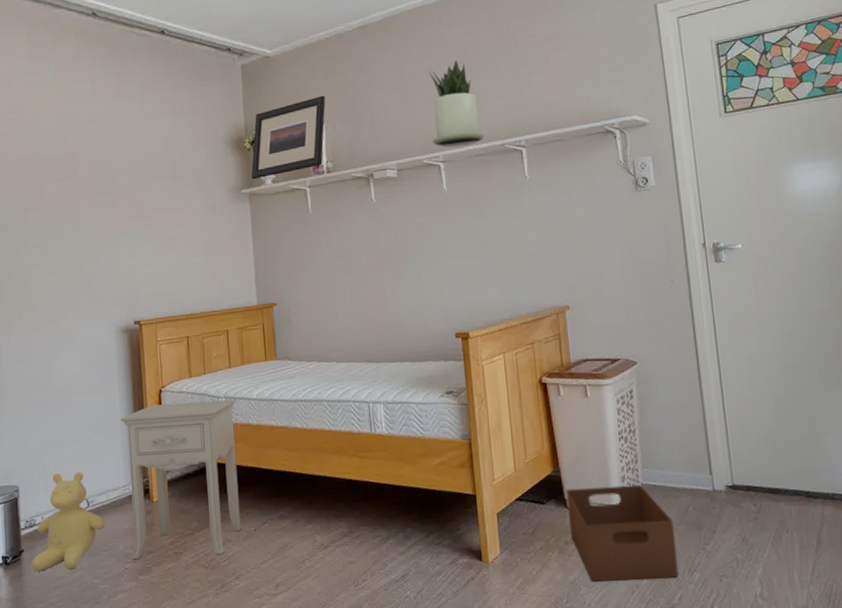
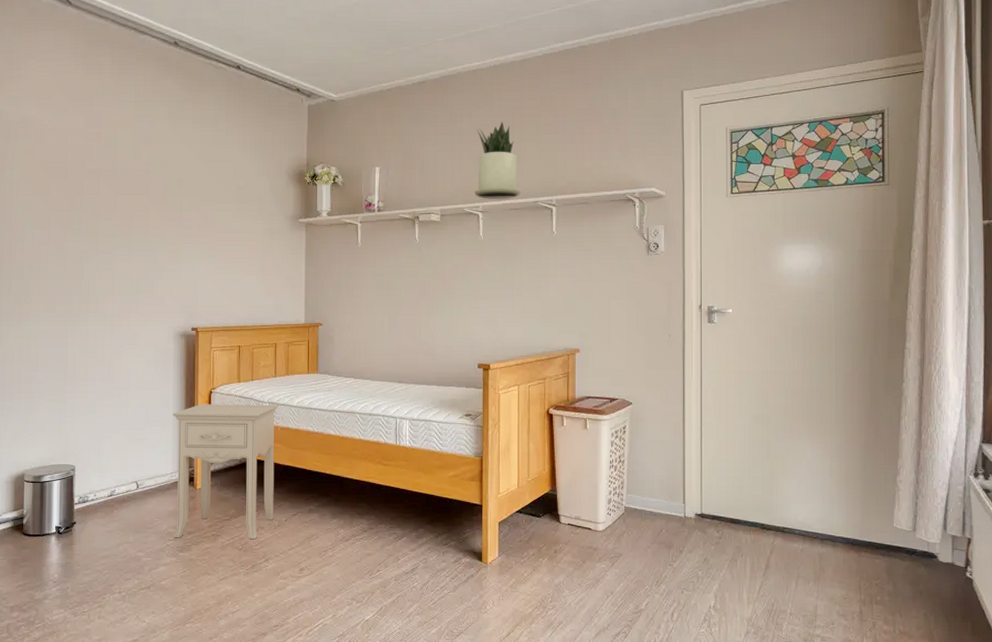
teddy bear: present [31,472,106,572] -> none [82,457,152,543]
picture frame: present [251,95,326,180] -> none [309,141,383,211]
storage basket: present [566,484,679,582] -> none [560,506,648,587]

